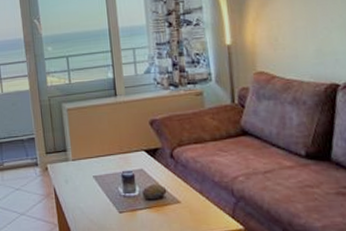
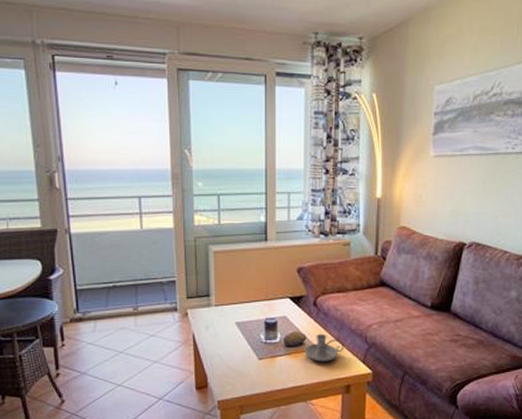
candle holder: none [165,186,209,216] -> present [304,333,344,362]

